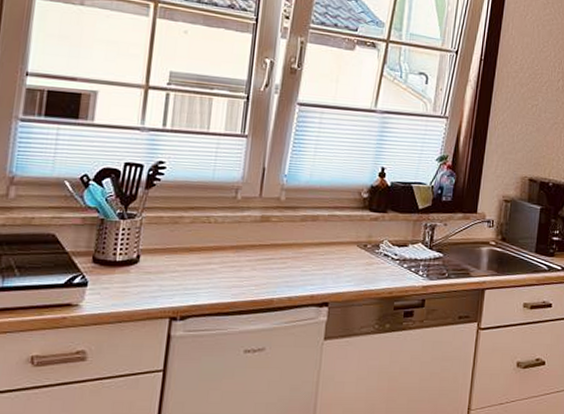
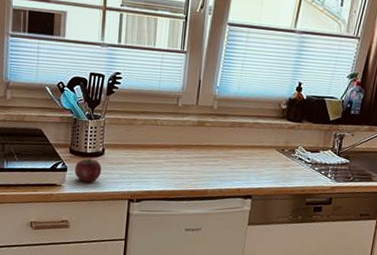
apple: none [98,266,136,299] -> present [75,157,102,182]

